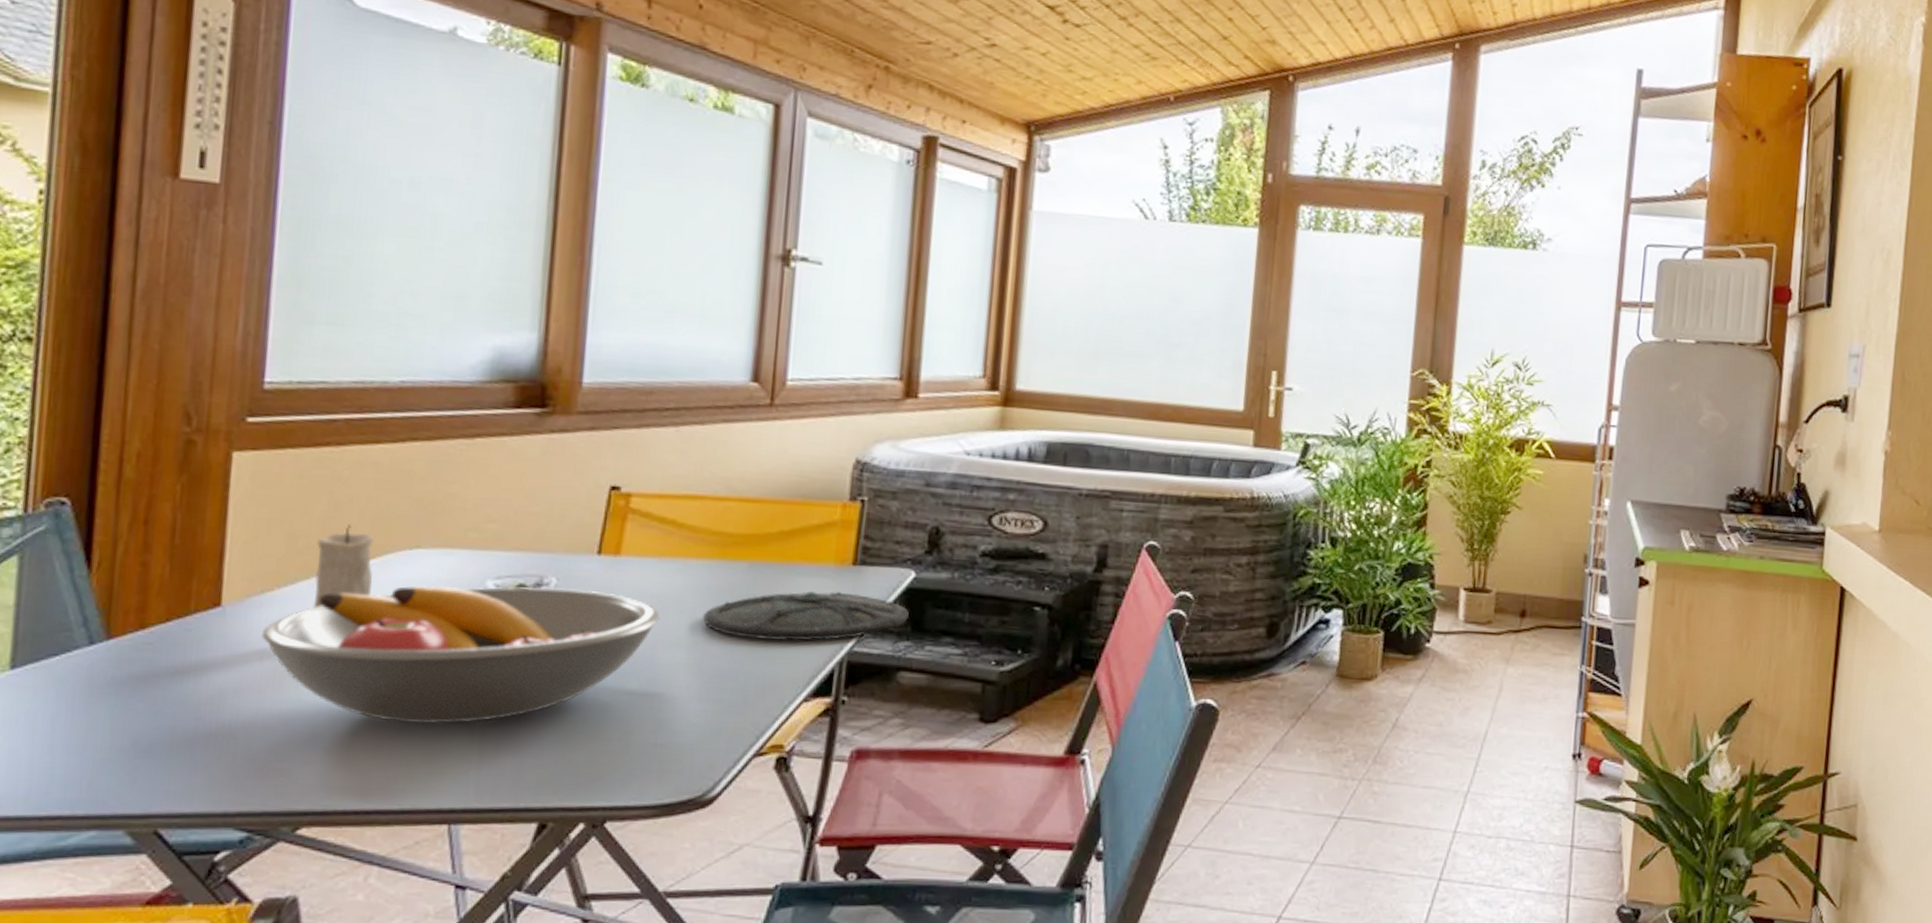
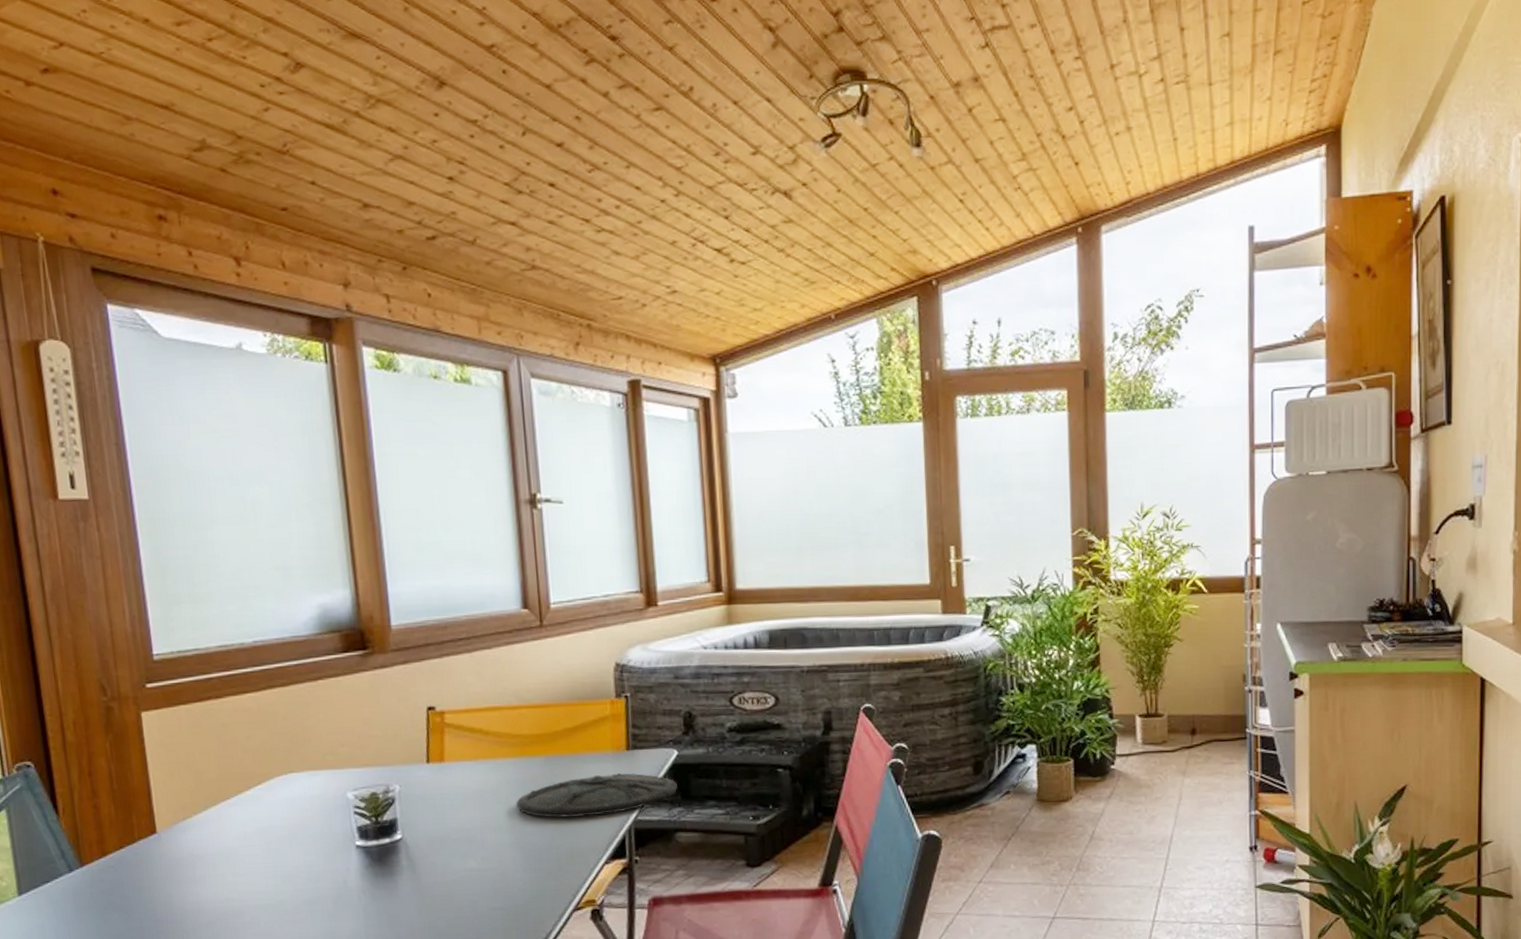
fruit bowl: present [261,585,660,725] -> none [190,792,483,910]
candle: present [313,523,375,609] -> none [216,759,264,828]

